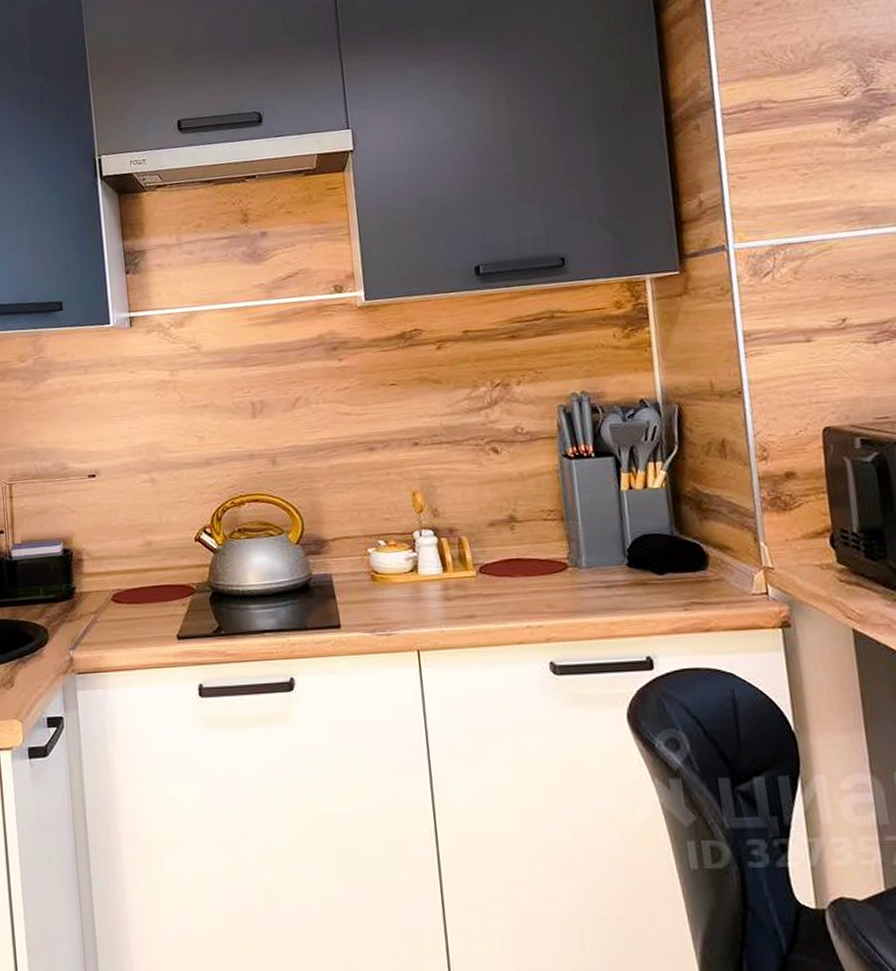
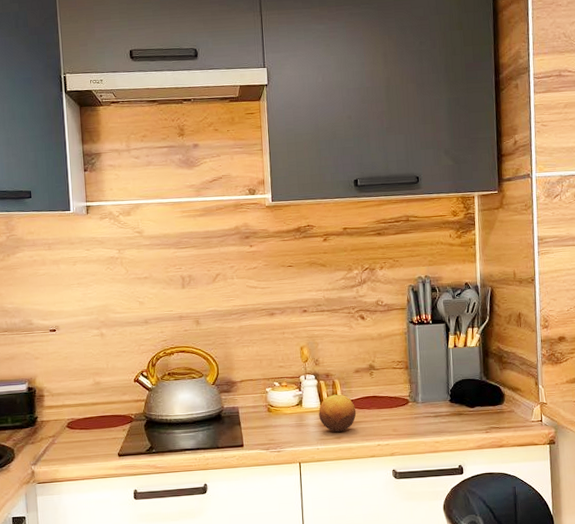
fruit: none [441,556,494,608] -> present [319,394,357,432]

